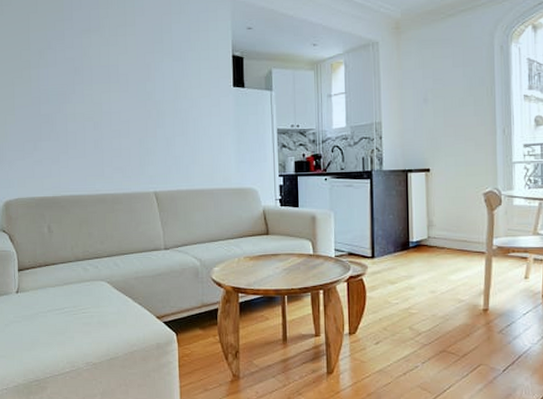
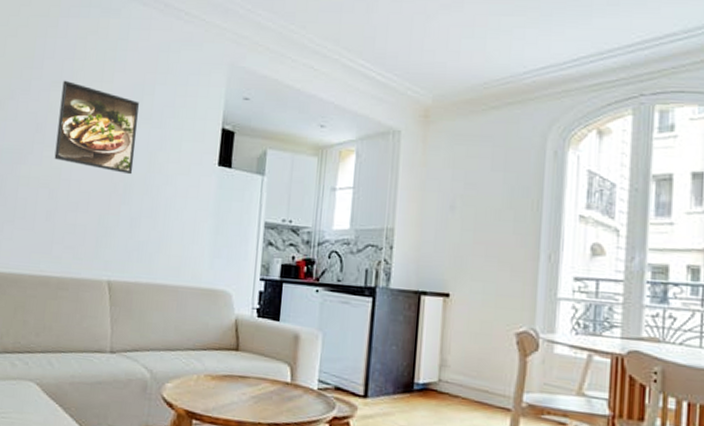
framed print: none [92,27,163,102] -> present [54,80,140,175]

